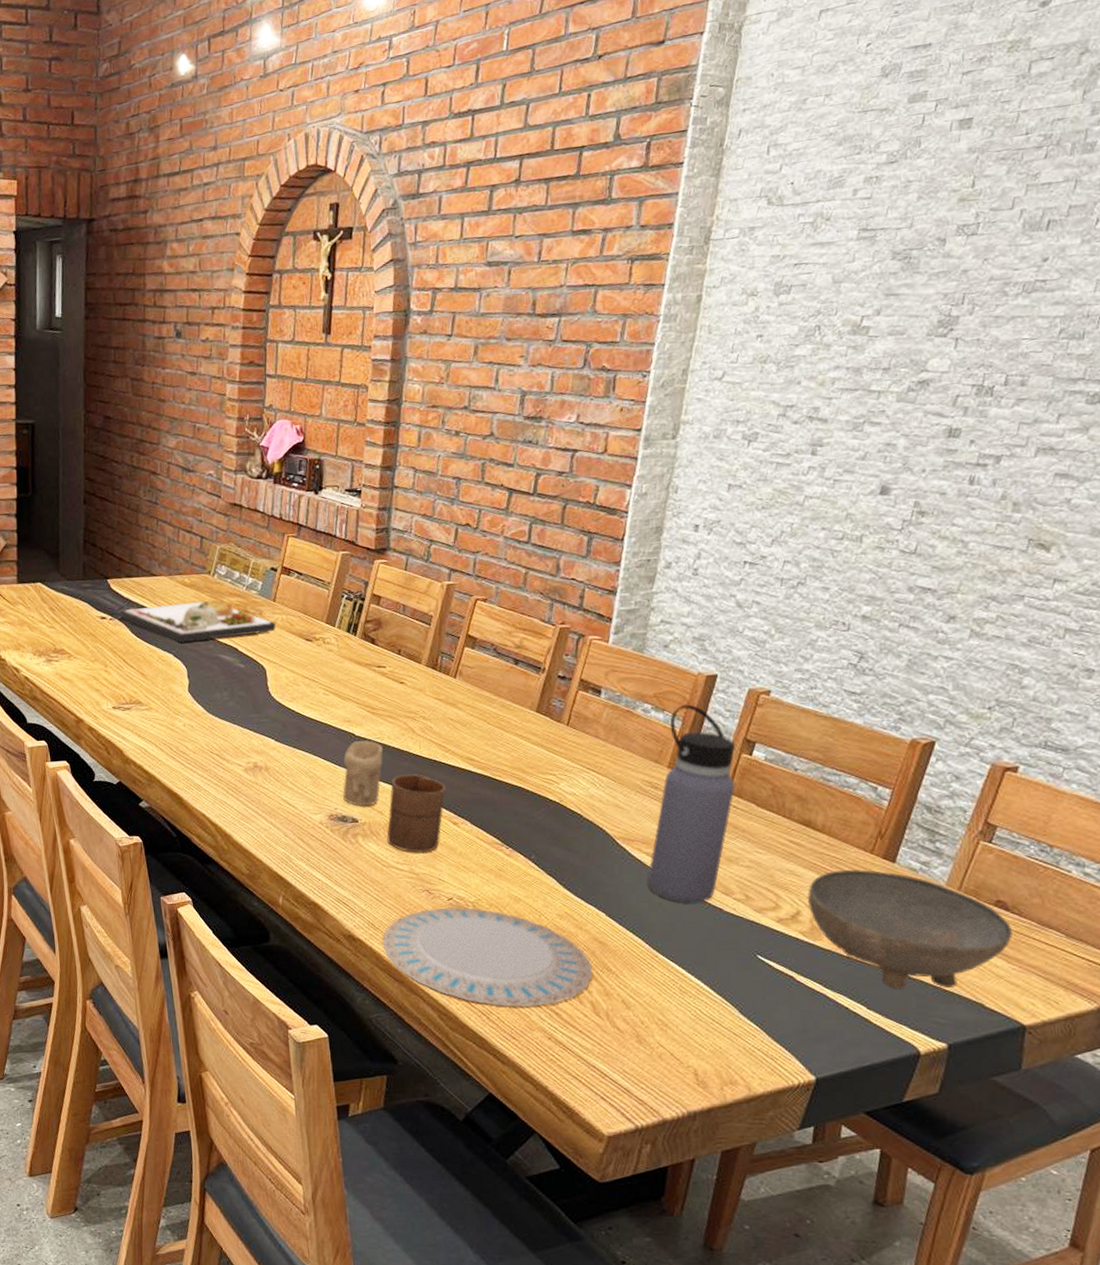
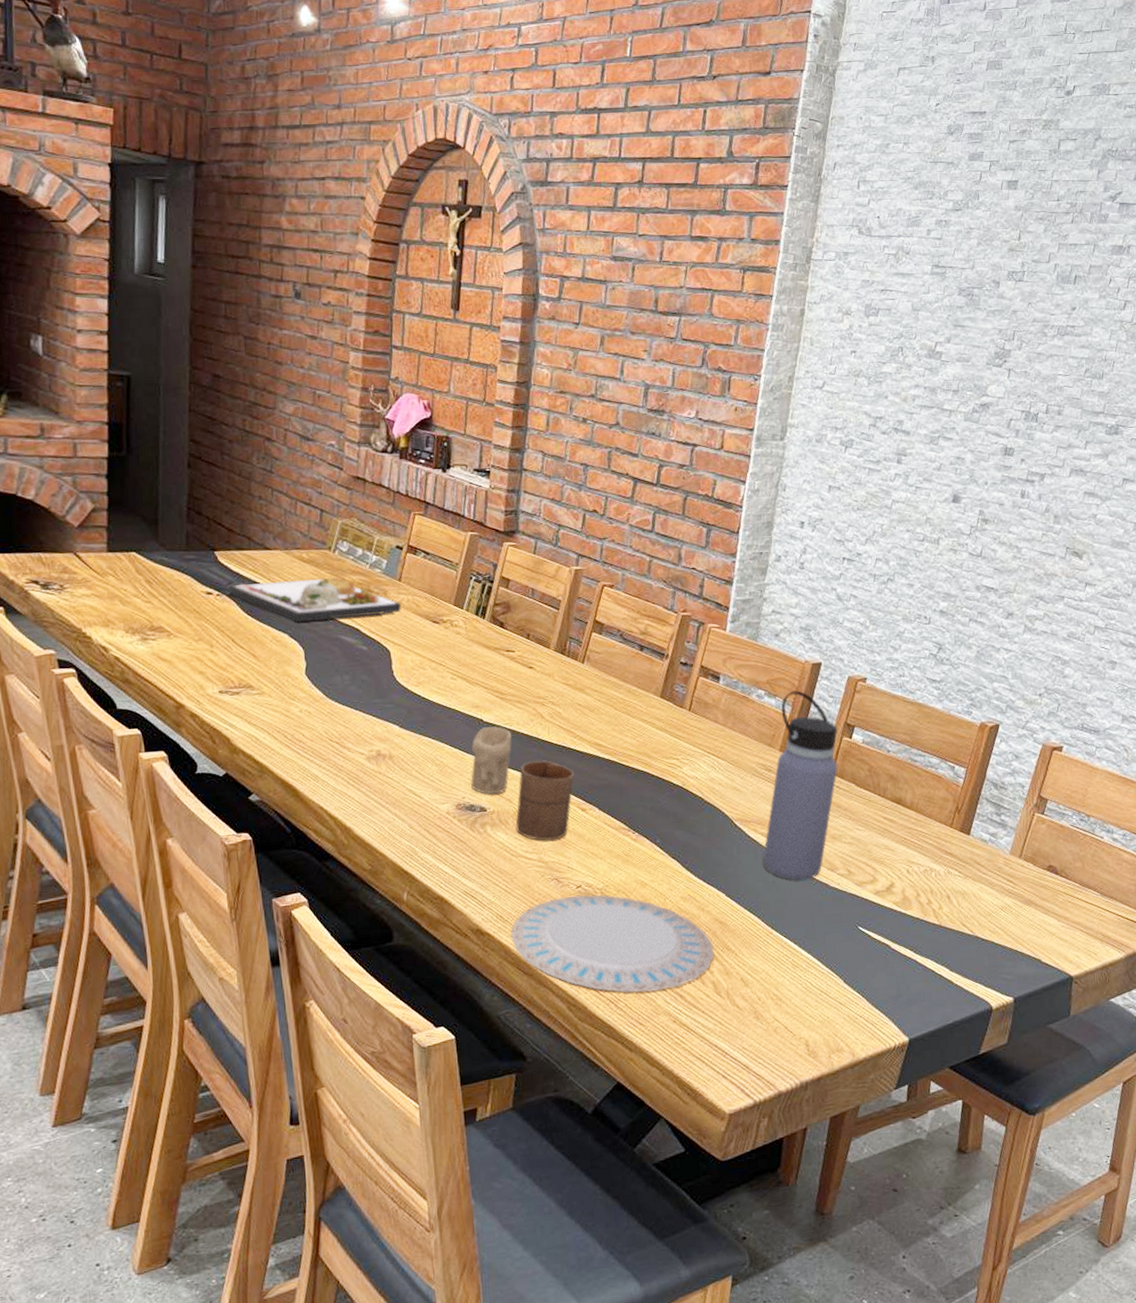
bowl: present [808,870,1012,989] -> none [900,842,1061,951]

